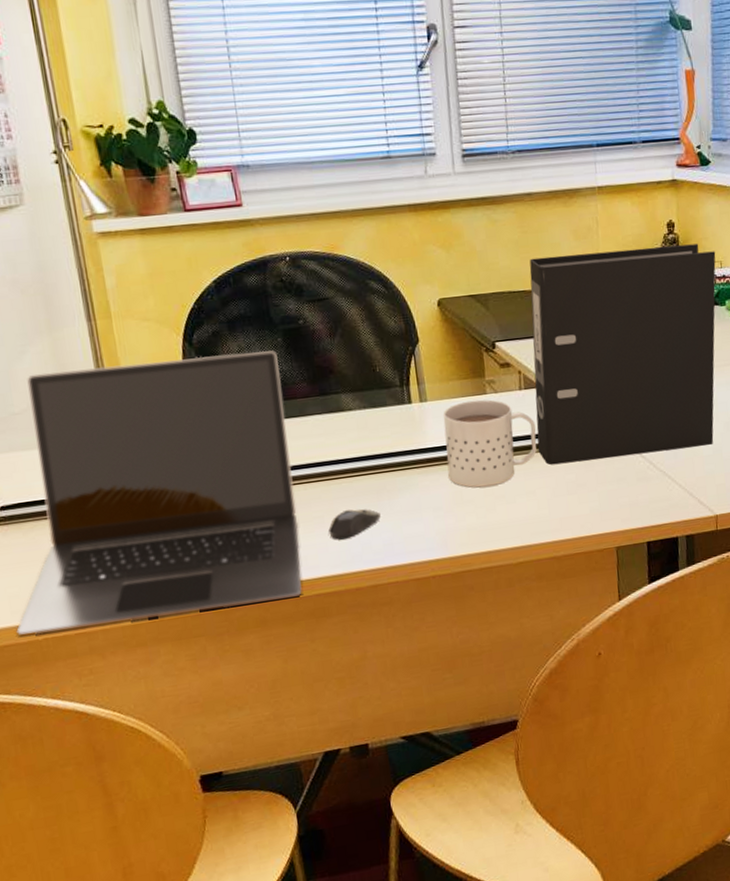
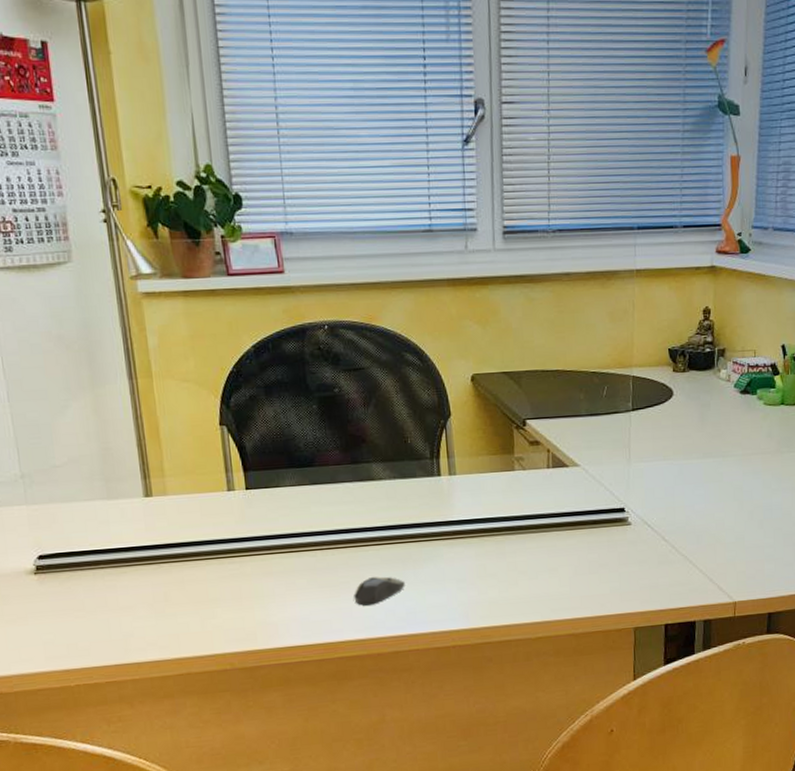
laptop: present [16,350,302,636] -> none [50,417,326,681]
mug: present [442,399,537,488] -> none [470,475,562,562]
binder: present [529,243,716,465] -> none [562,331,750,544]

